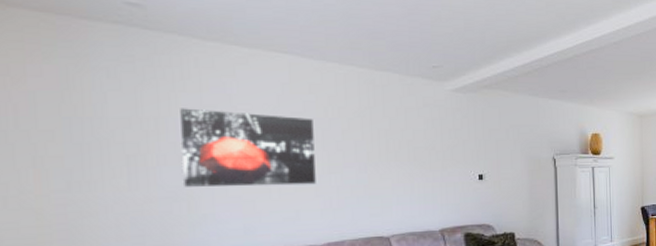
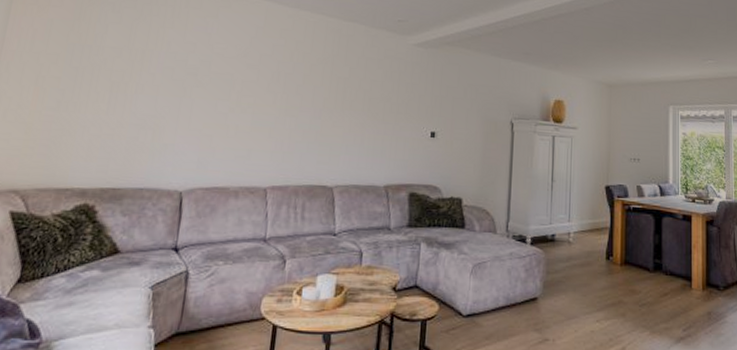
wall art: present [180,108,316,187] -> none [153,43,279,126]

